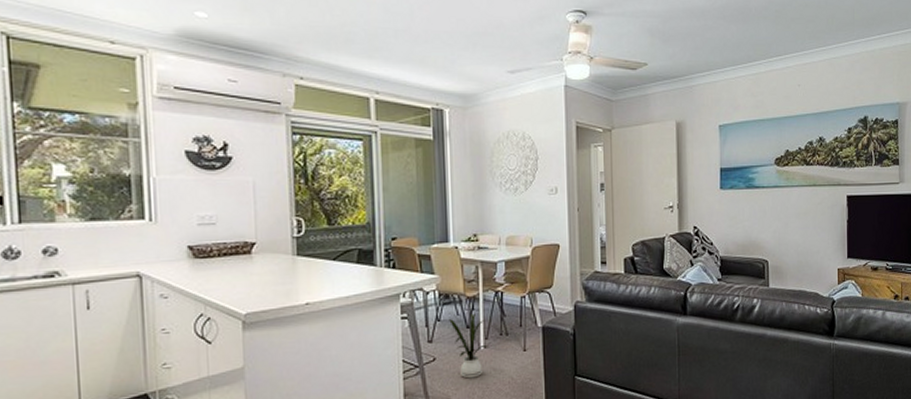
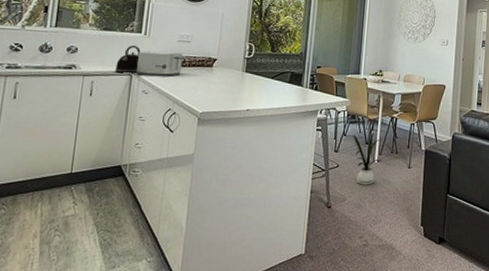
kettle: none [116,236,149,276] -> present [115,45,141,74]
toaster: none [144,240,209,276] -> present [136,51,183,77]

